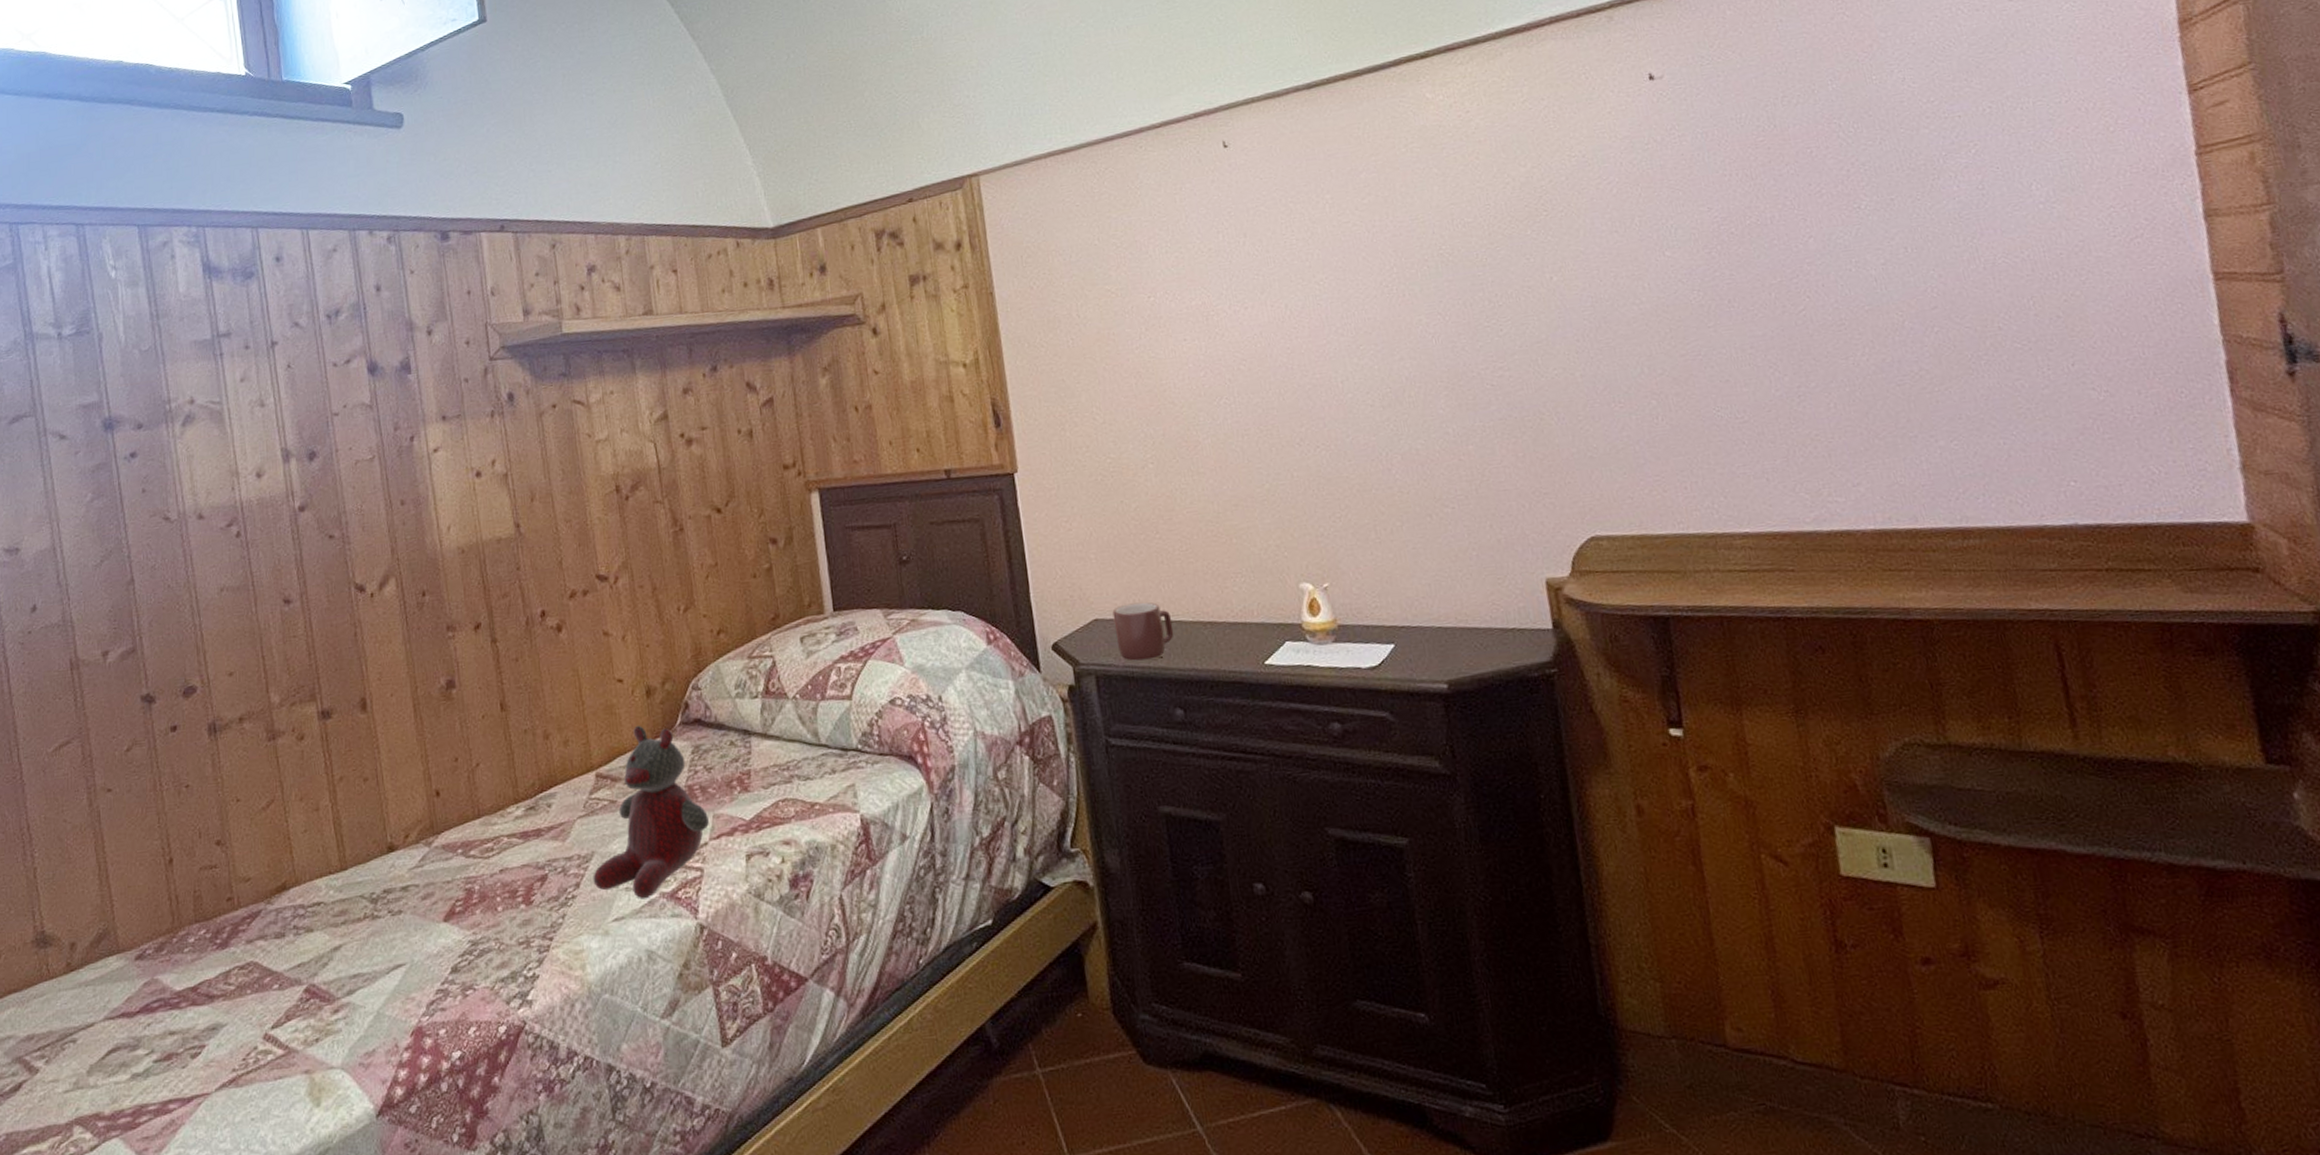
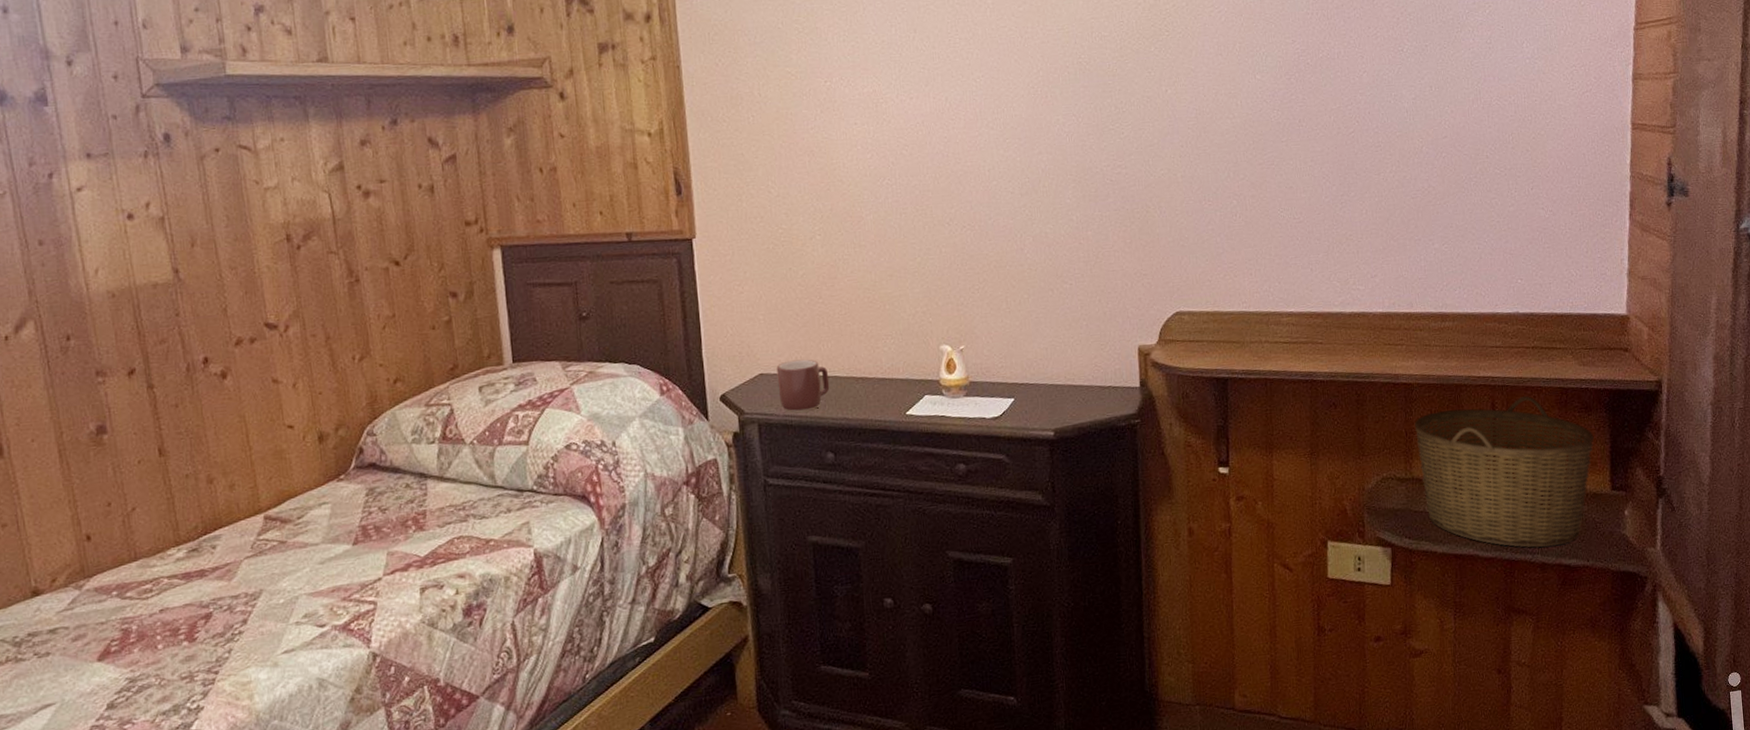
stuffed bear: present [593,725,710,900] -> none [261,469,384,633]
basket: none [1941,634,2227,842] -> present [1414,396,1594,548]

